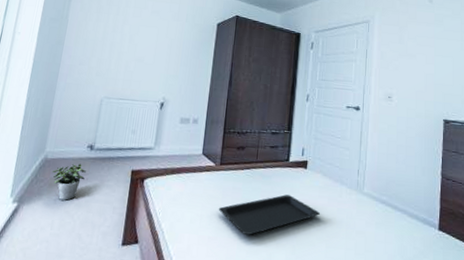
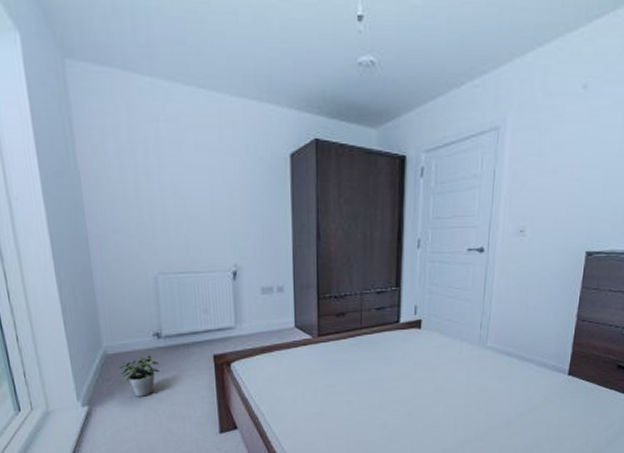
serving tray: present [218,194,320,235] -> none [322,359,437,406]

